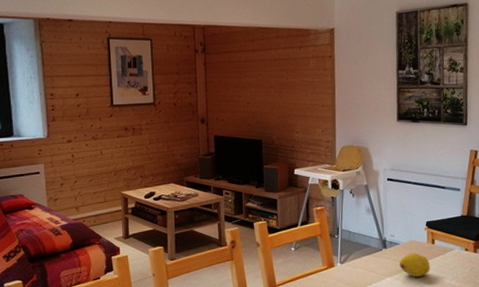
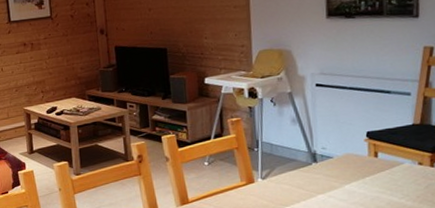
fruit: present [399,253,430,278] -> none [334,167,373,195]

